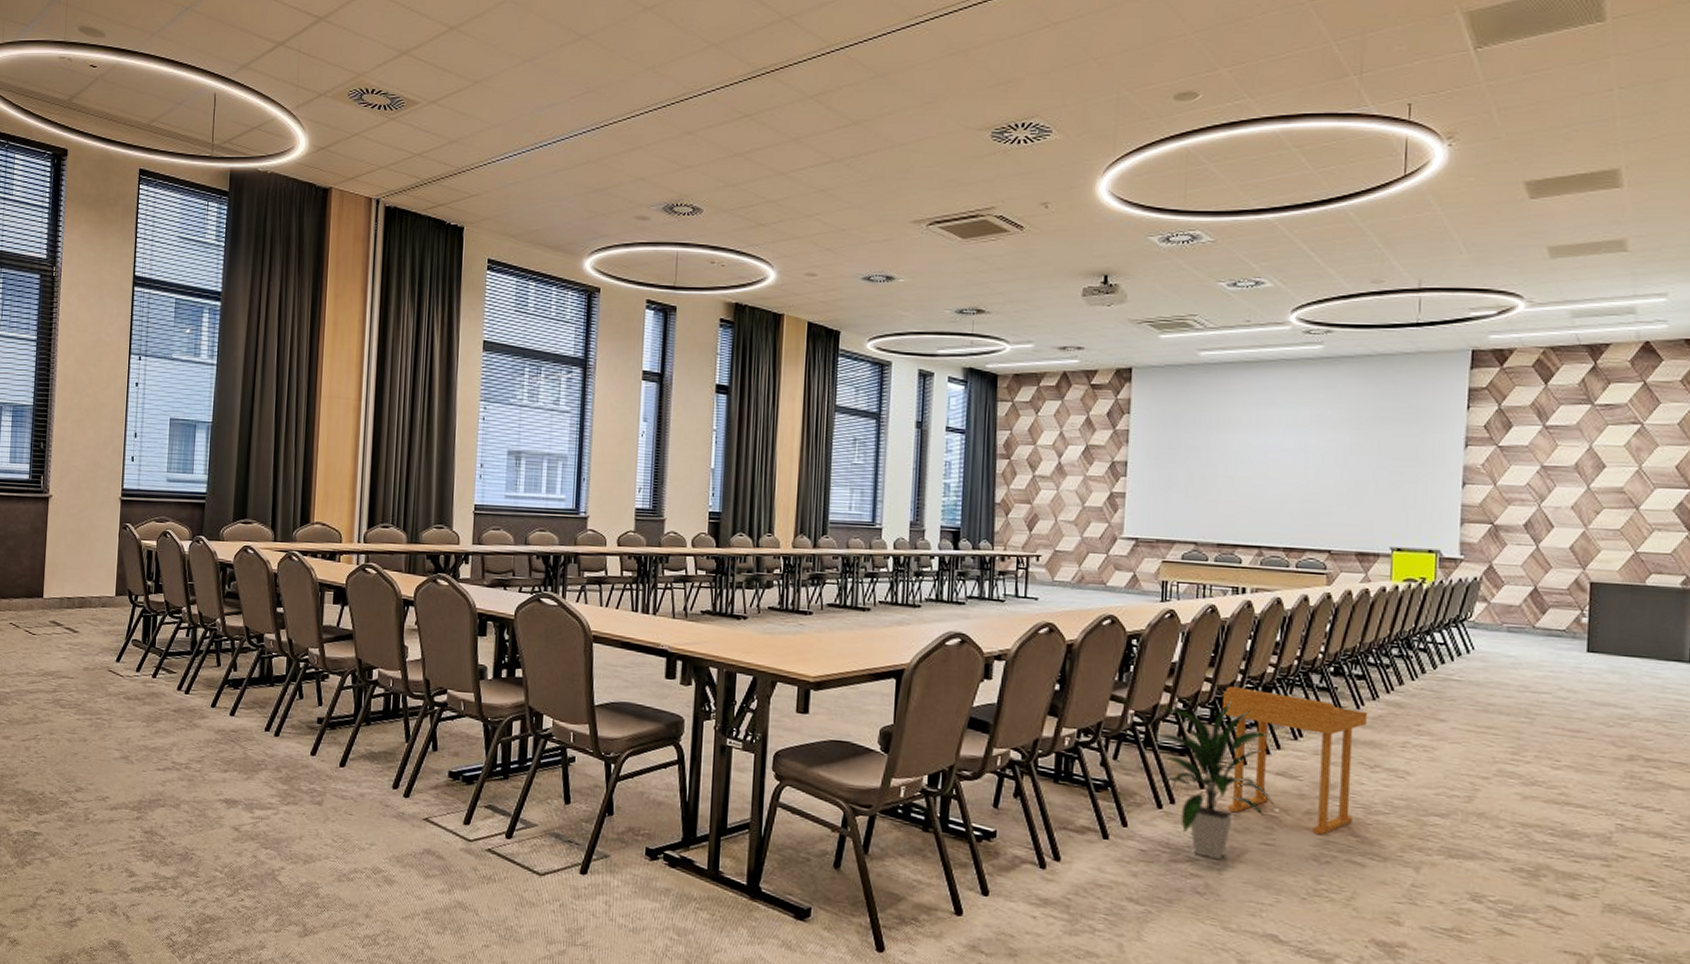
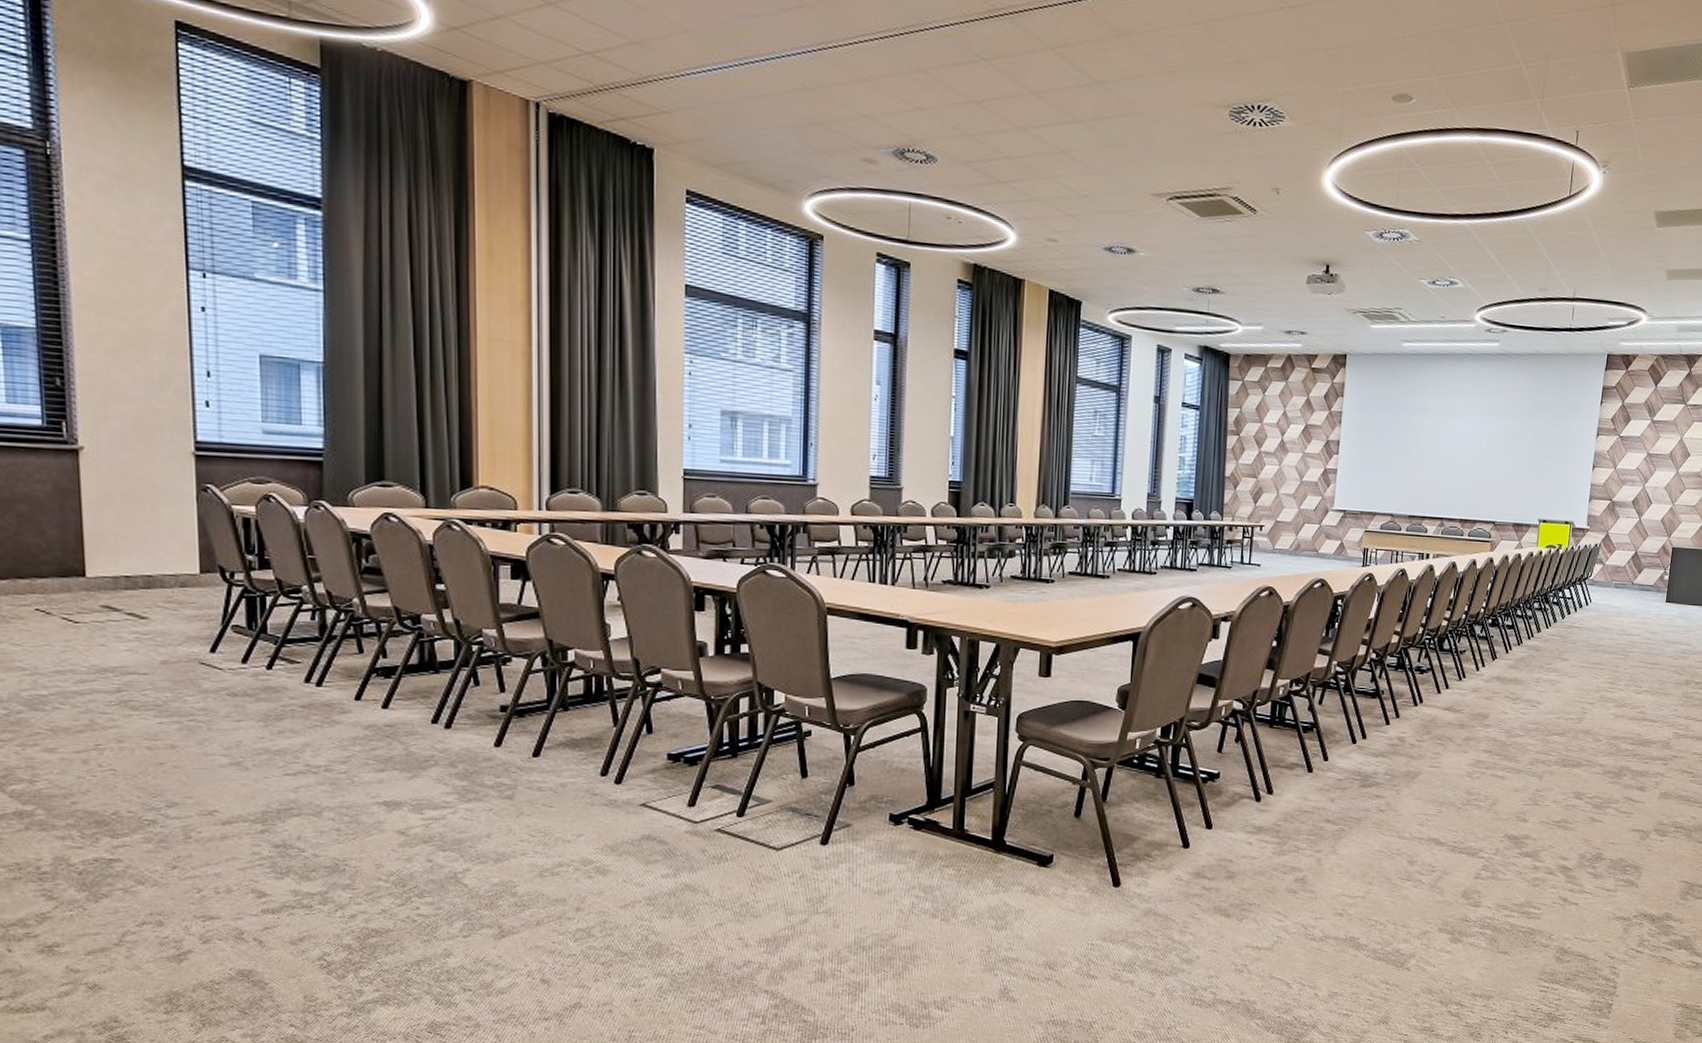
indoor plant: present [1152,701,1276,860] -> none [1349,650,1443,783]
side table: present [1223,686,1368,835] -> none [1407,638,1514,756]

